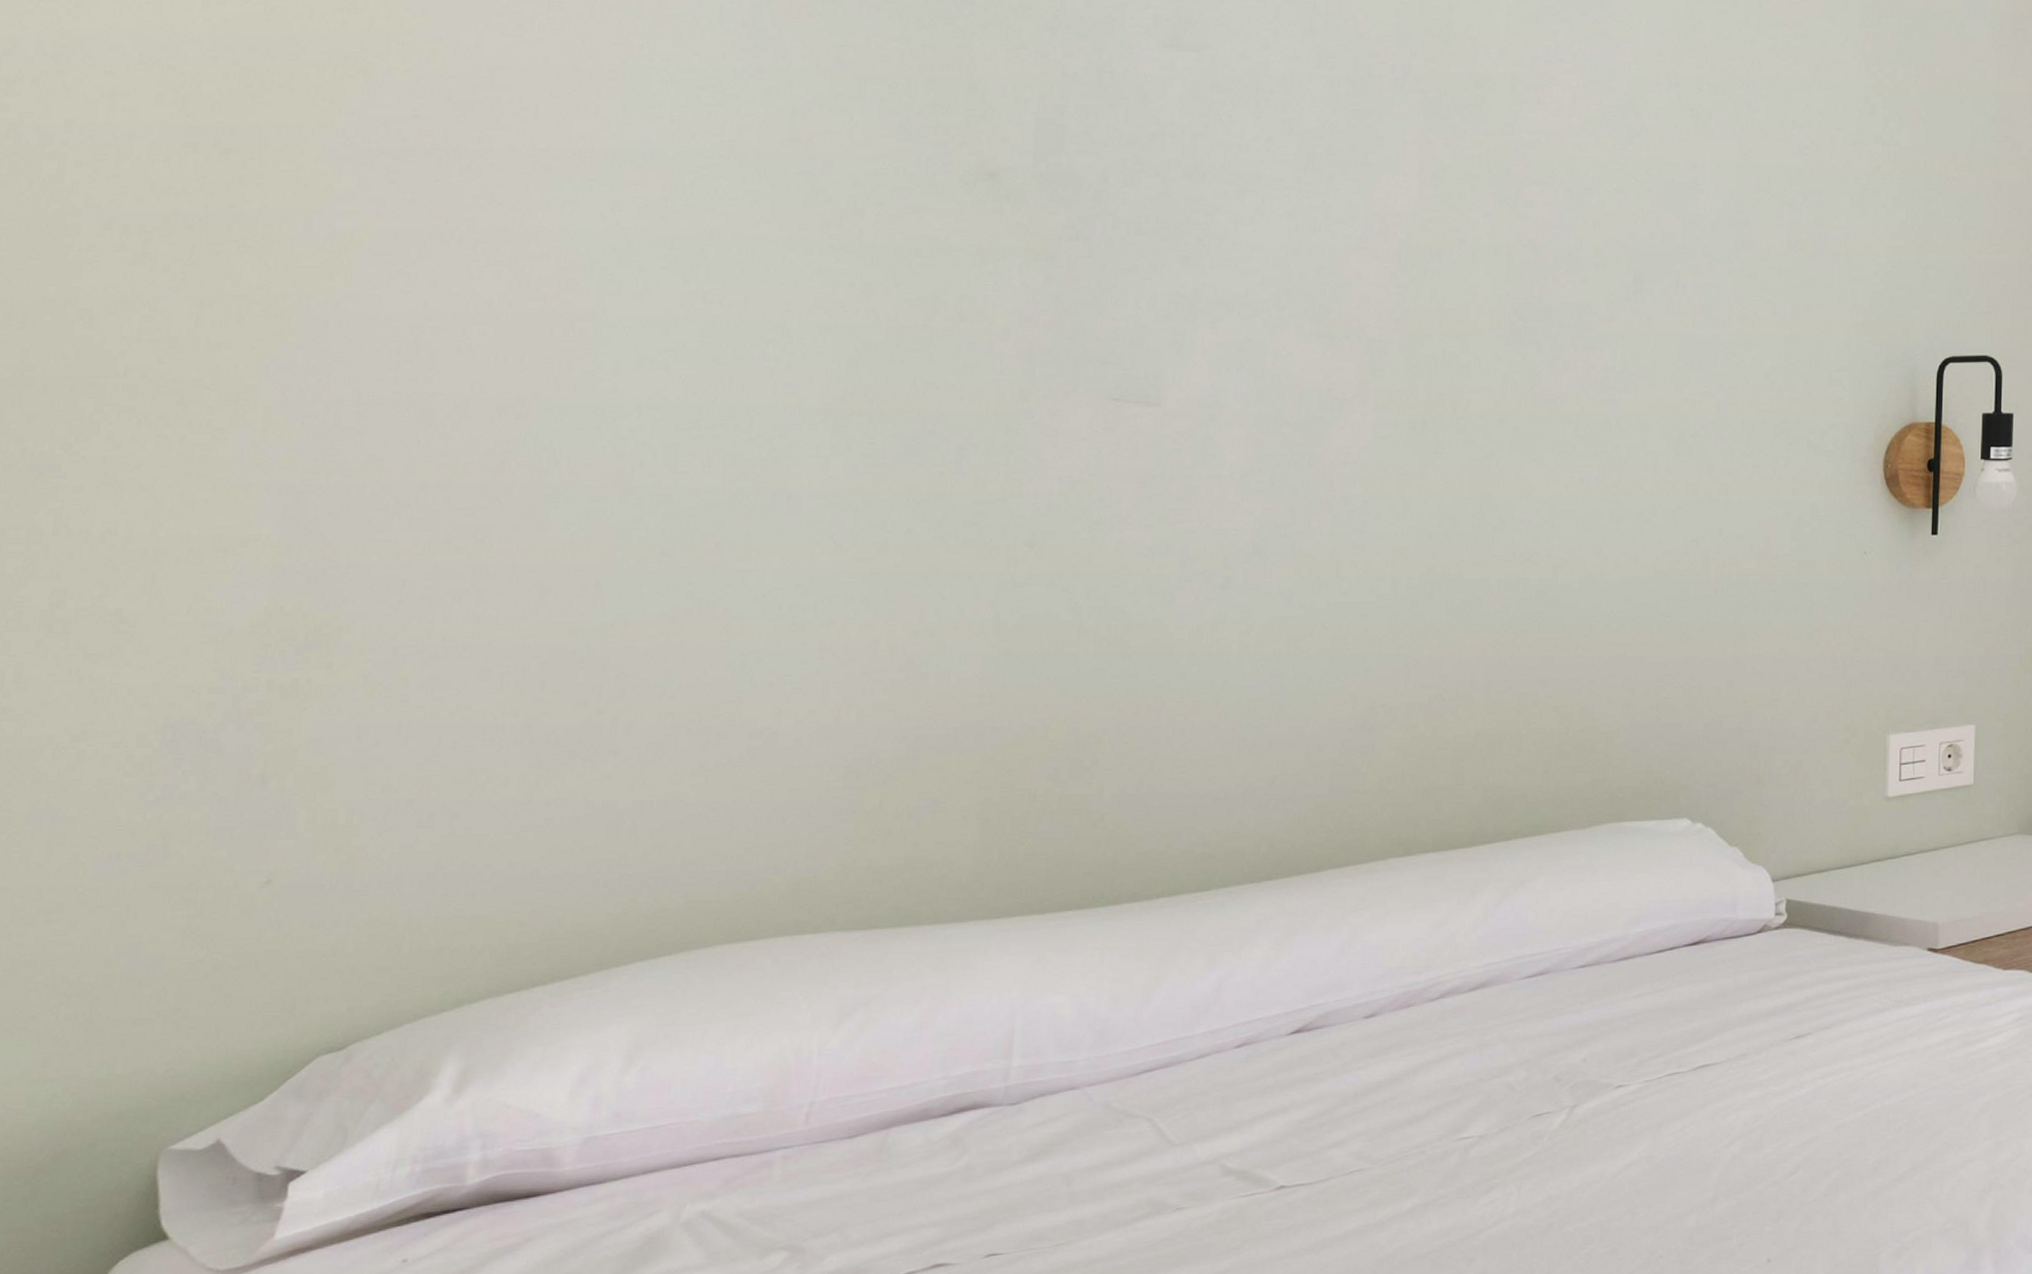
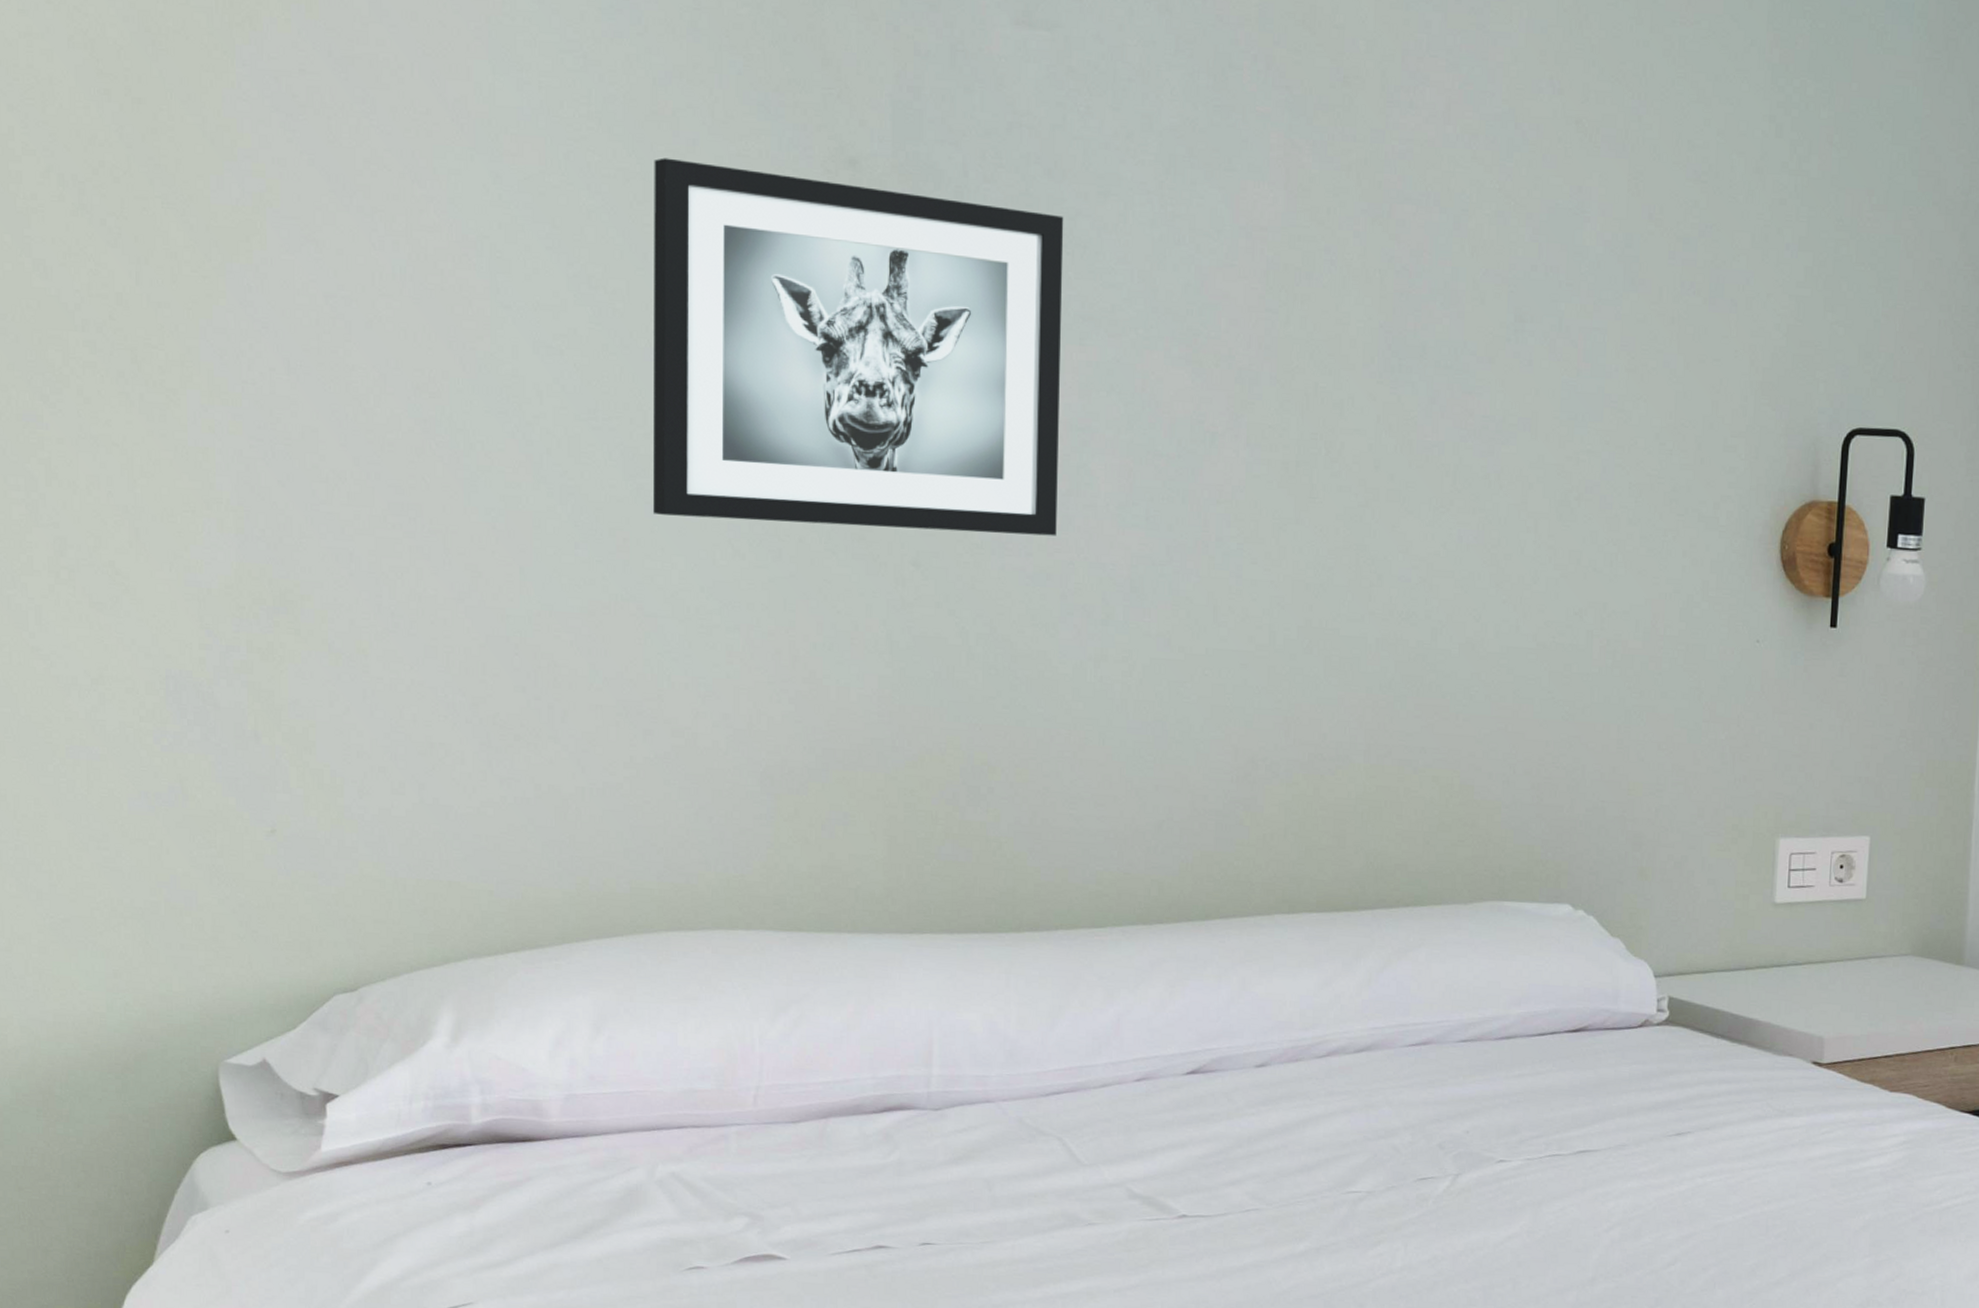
wall art: none [751,179,1202,516] -> present [653,157,1064,536]

